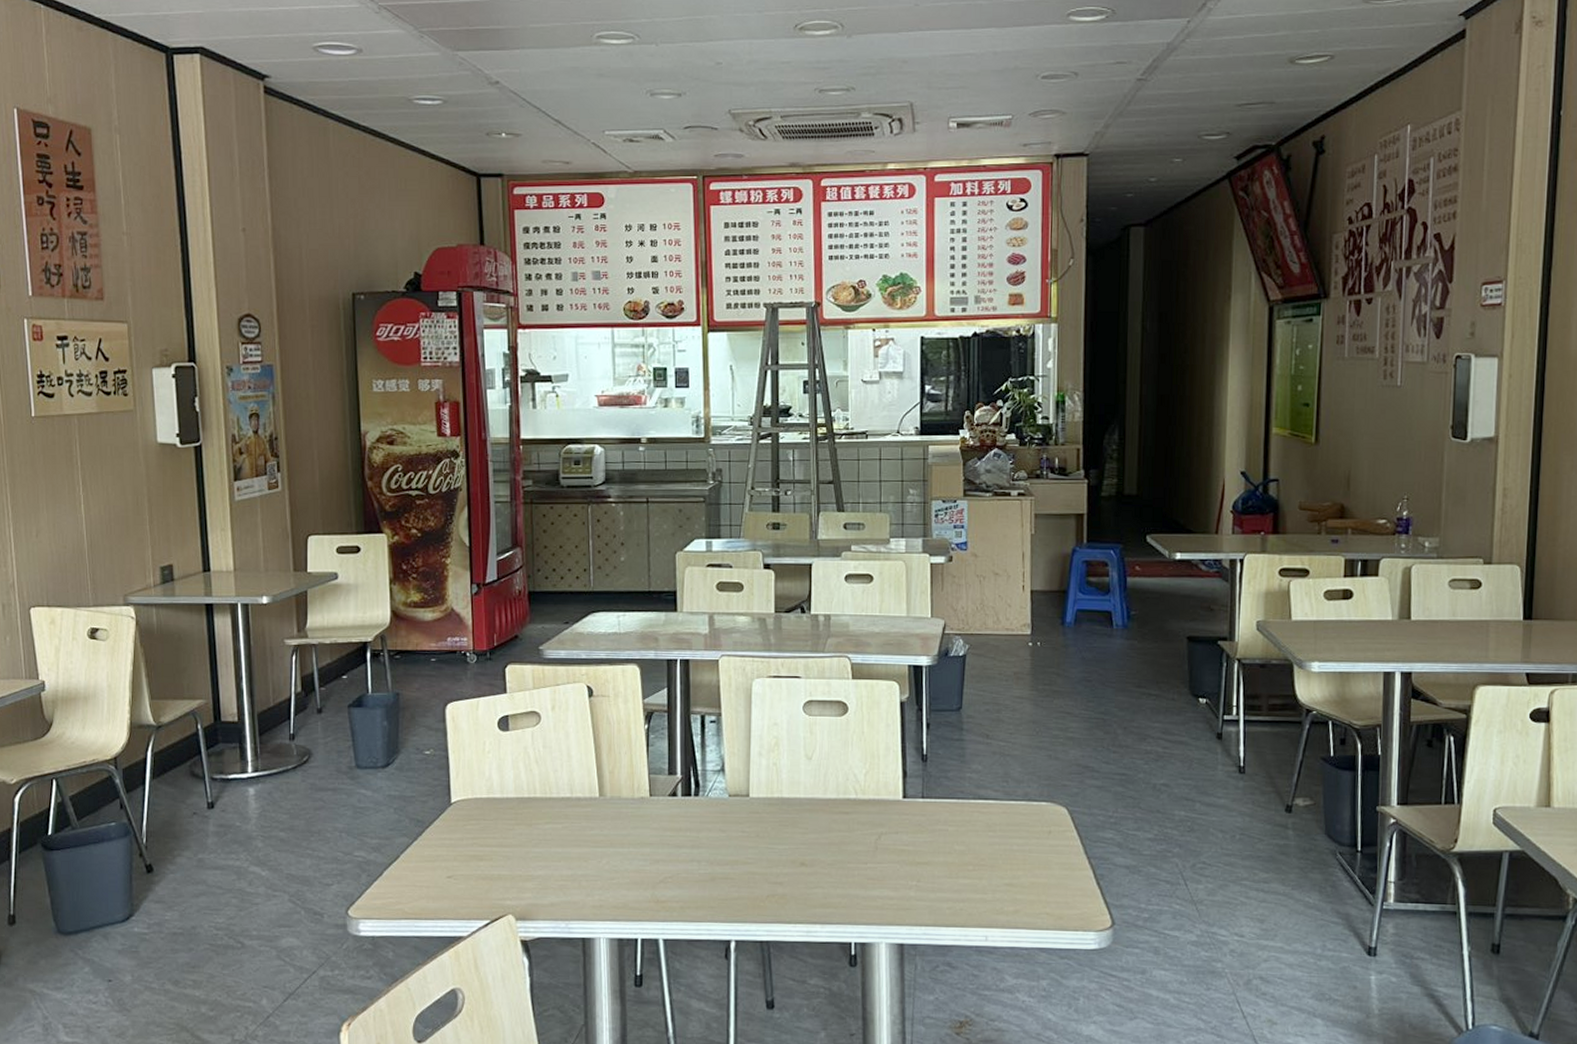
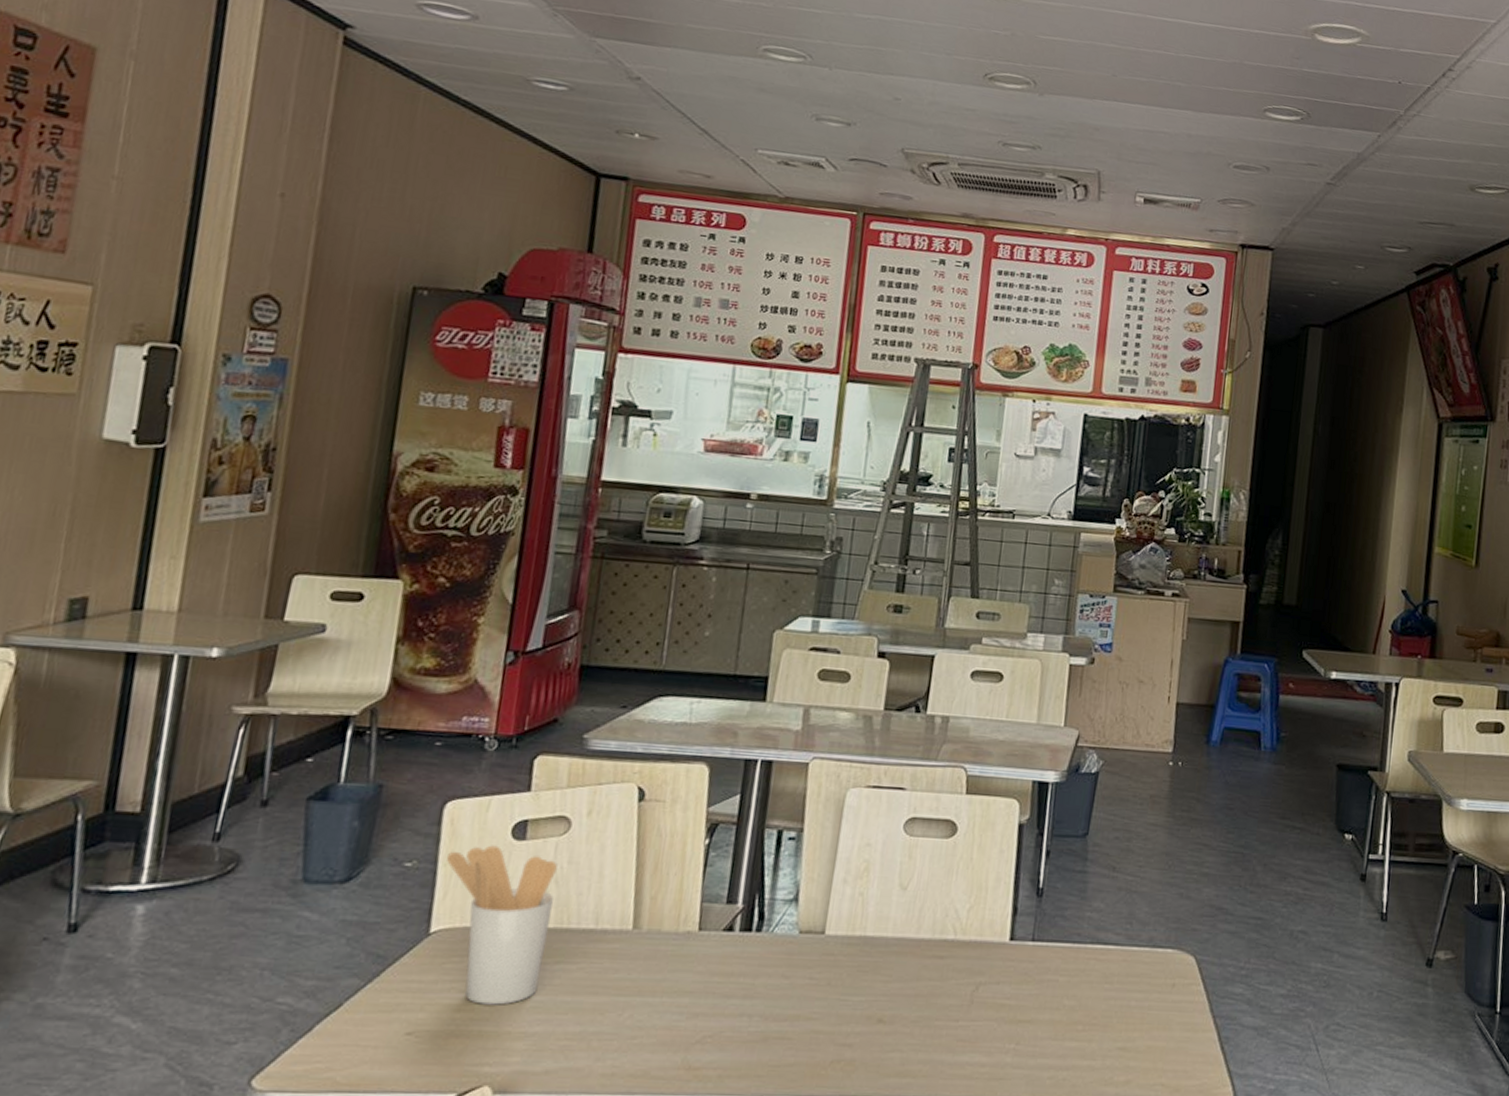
utensil holder: none [453,735,537,856] -> present [446,845,557,1005]

